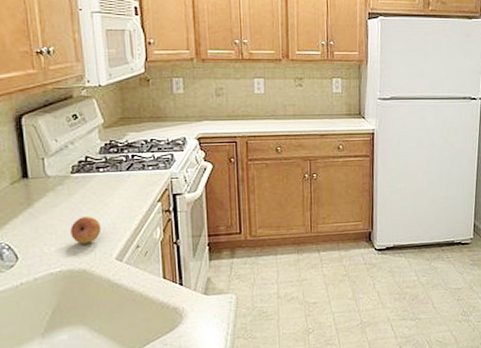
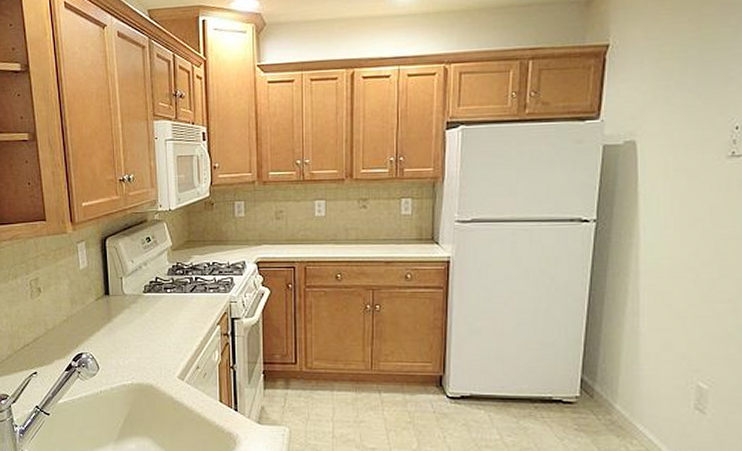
fruit: present [70,217,102,244] -> none [141,335,167,360]

